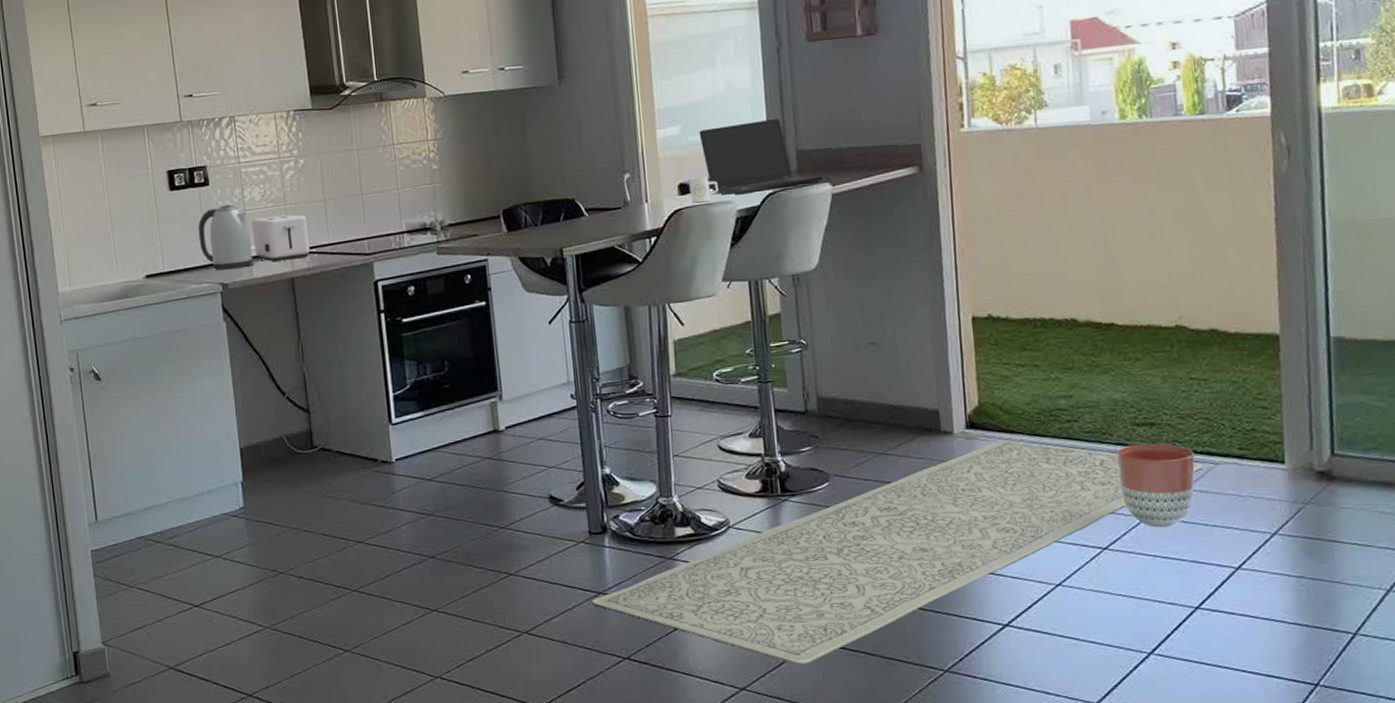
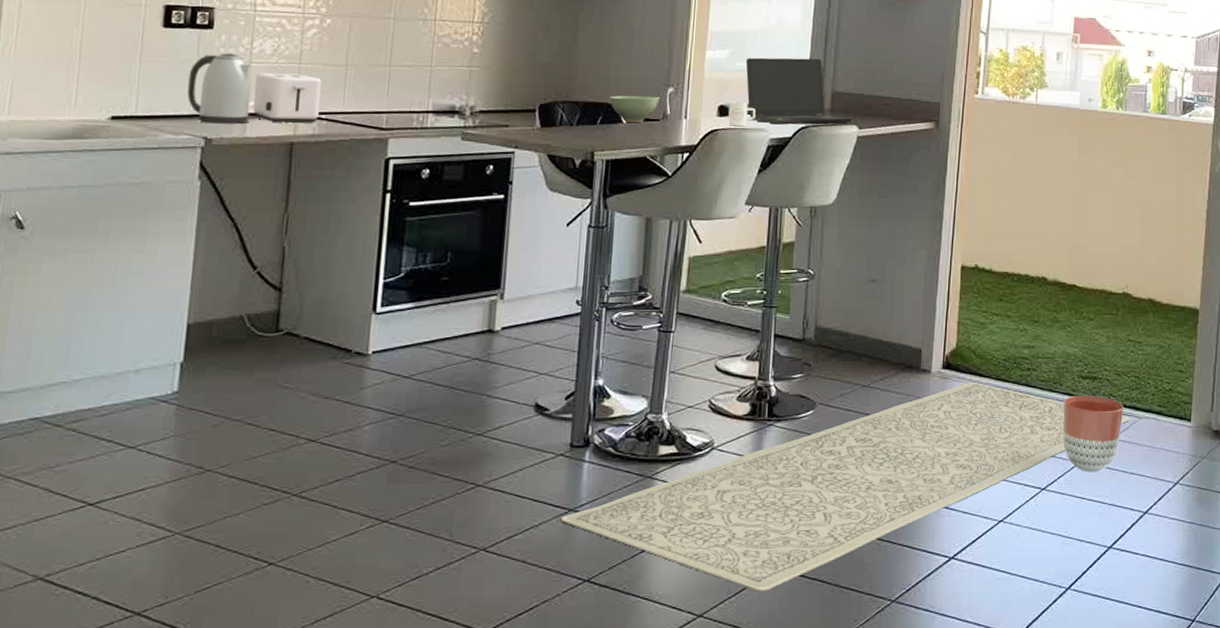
bowl: none [568,184,618,216] -> present [609,95,660,123]

